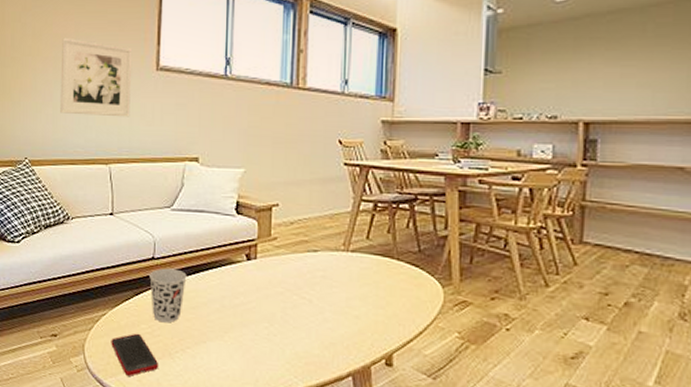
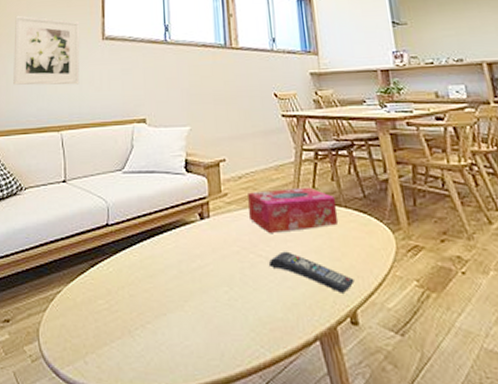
cell phone: present [111,333,159,376] -> none [67,310,119,362]
cup: present [149,268,187,323] -> none [104,234,142,296]
tissue box: none [298,237,389,279] -> present [248,187,339,233]
remote control: none [311,295,395,338] -> present [268,251,355,293]

